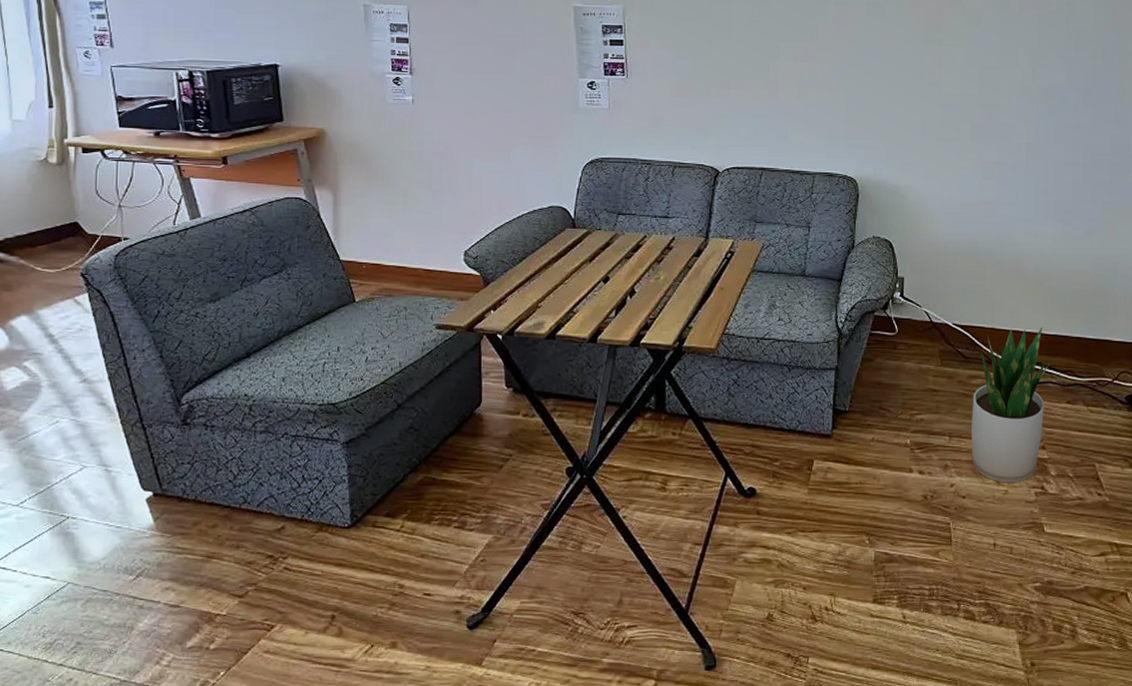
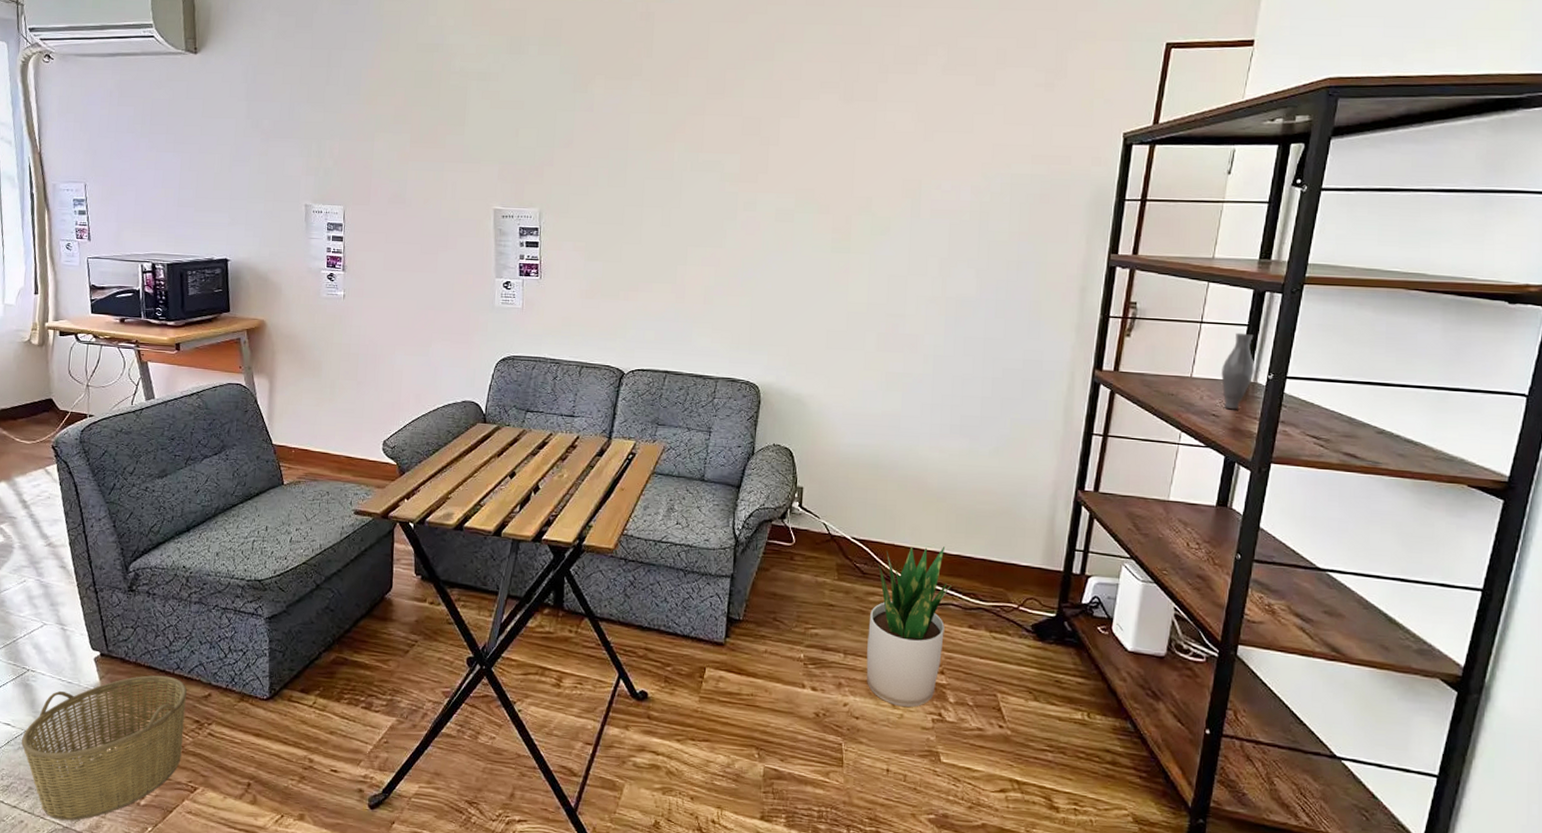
basket: none [65,511,256,674] -> present [21,675,187,821]

